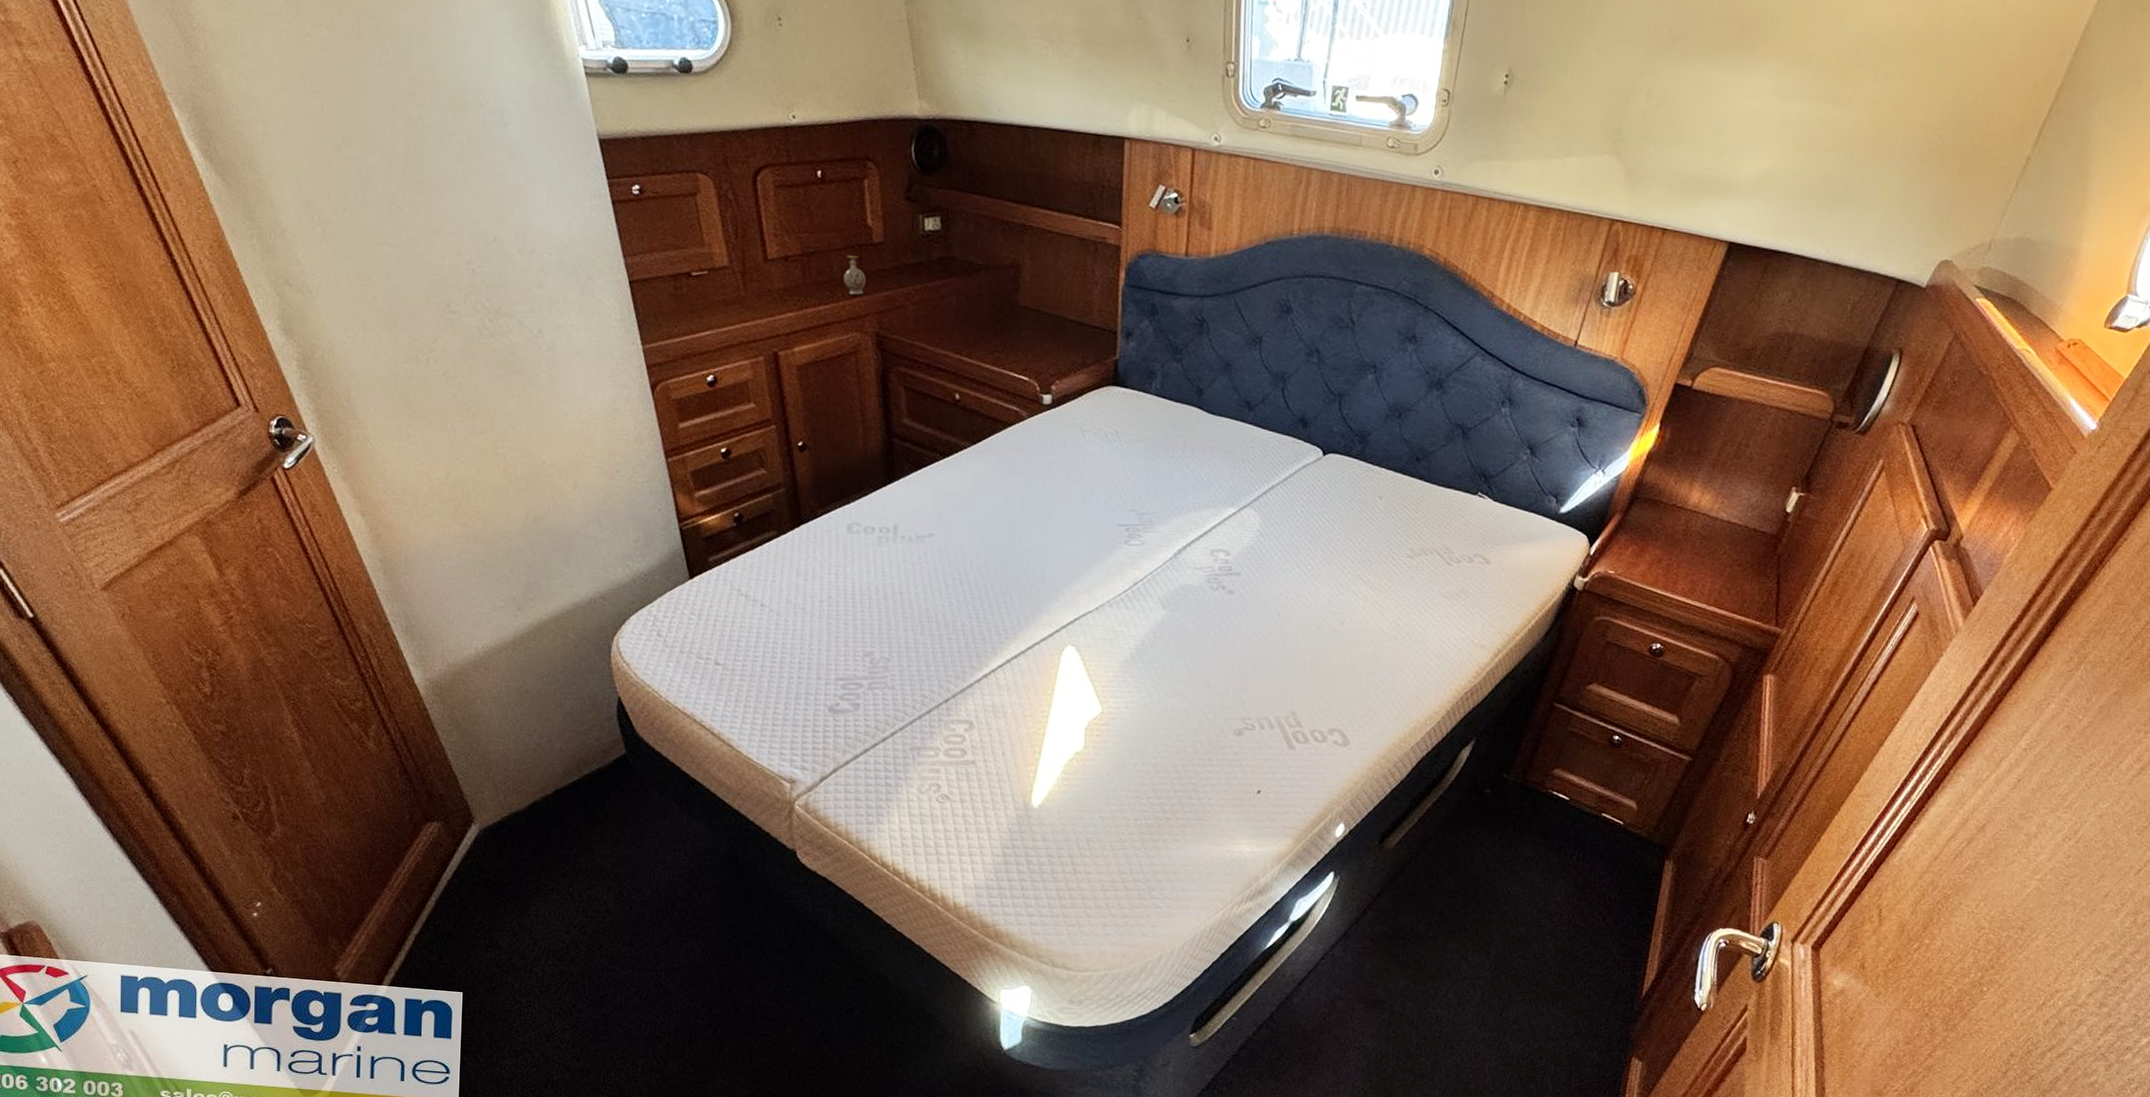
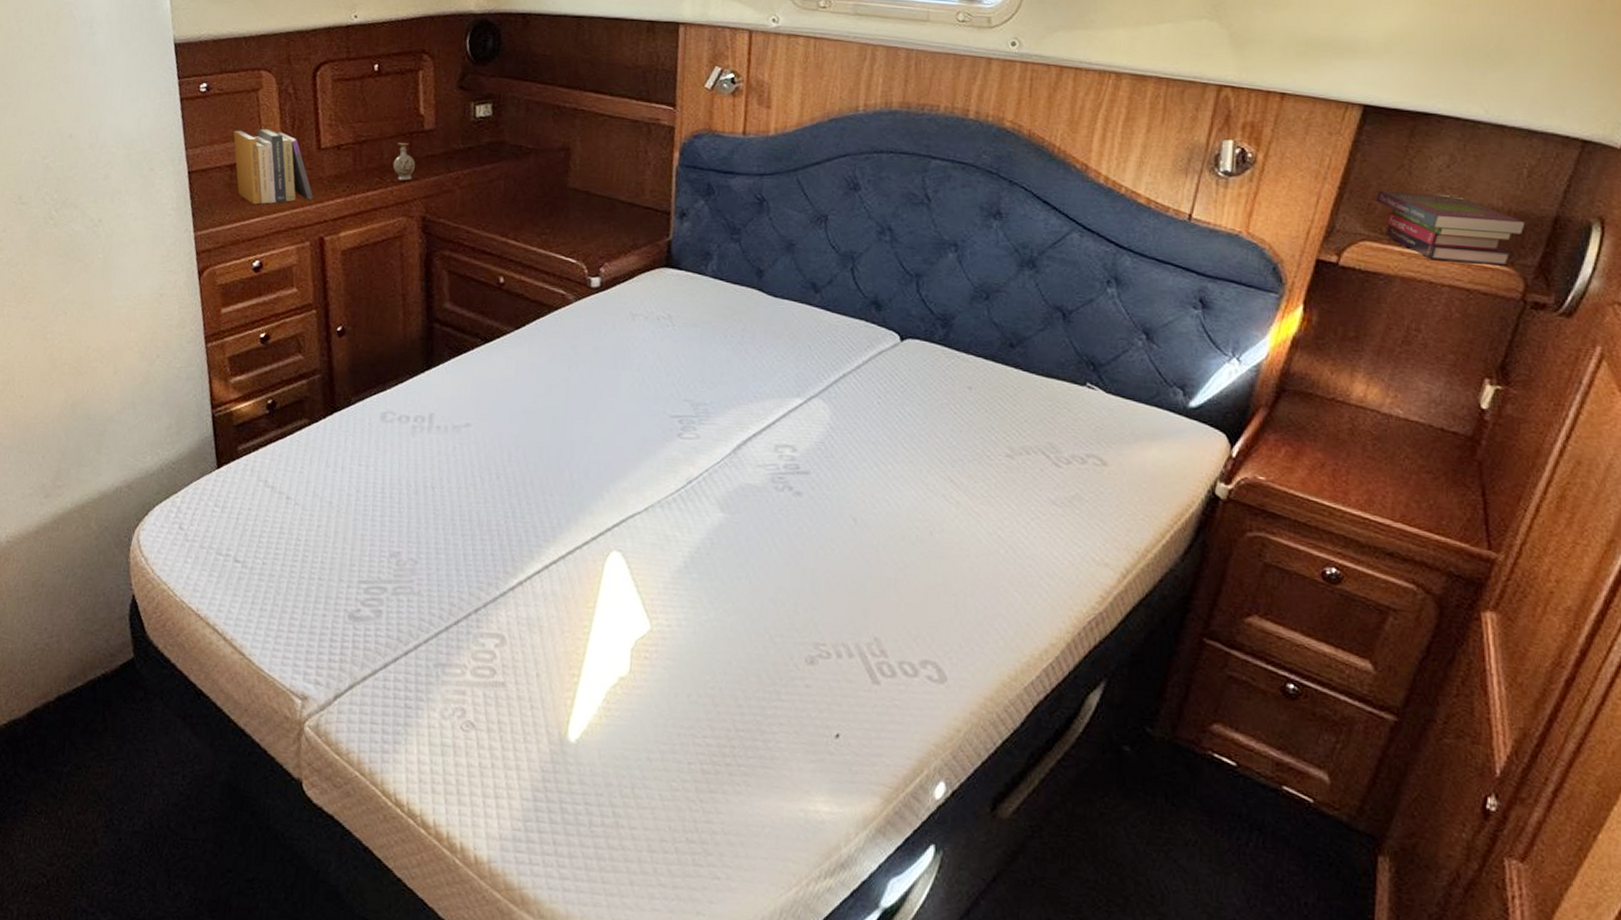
books: none [673,235,764,318] -> present [233,127,314,205]
books: none [1728,321,1843,390] -> present [1375,189,1525,266]

